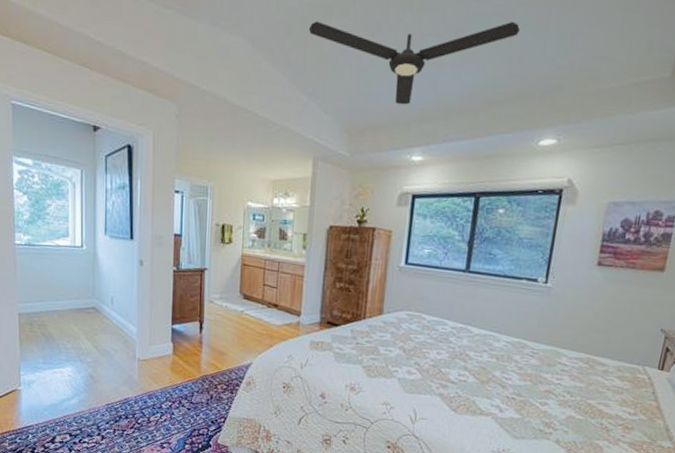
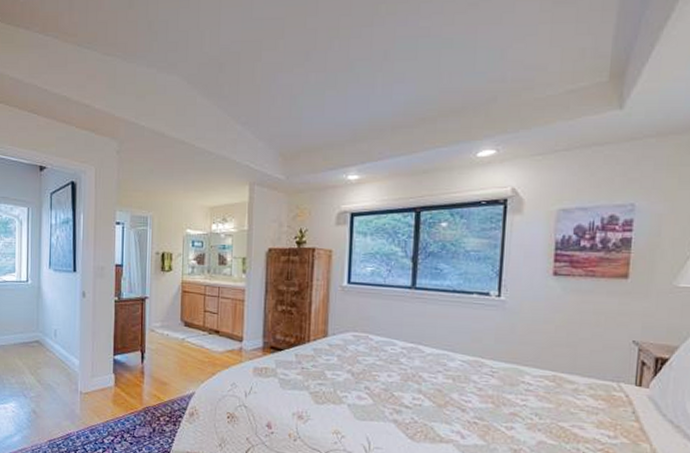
ceiling fan: present [308,21,520,105] -> none [240,40,447,127]

